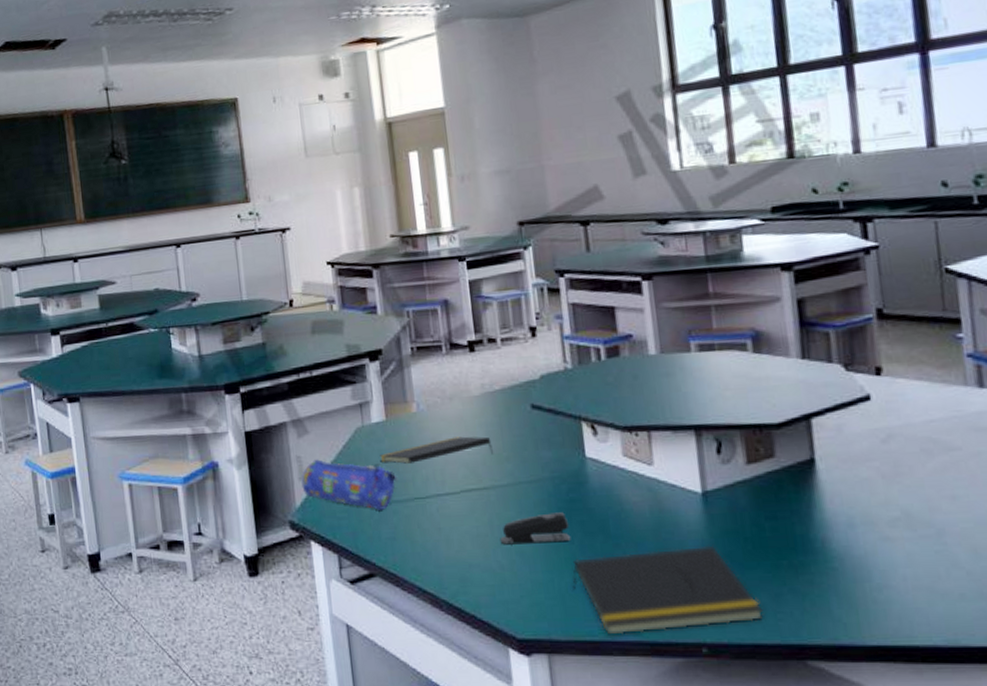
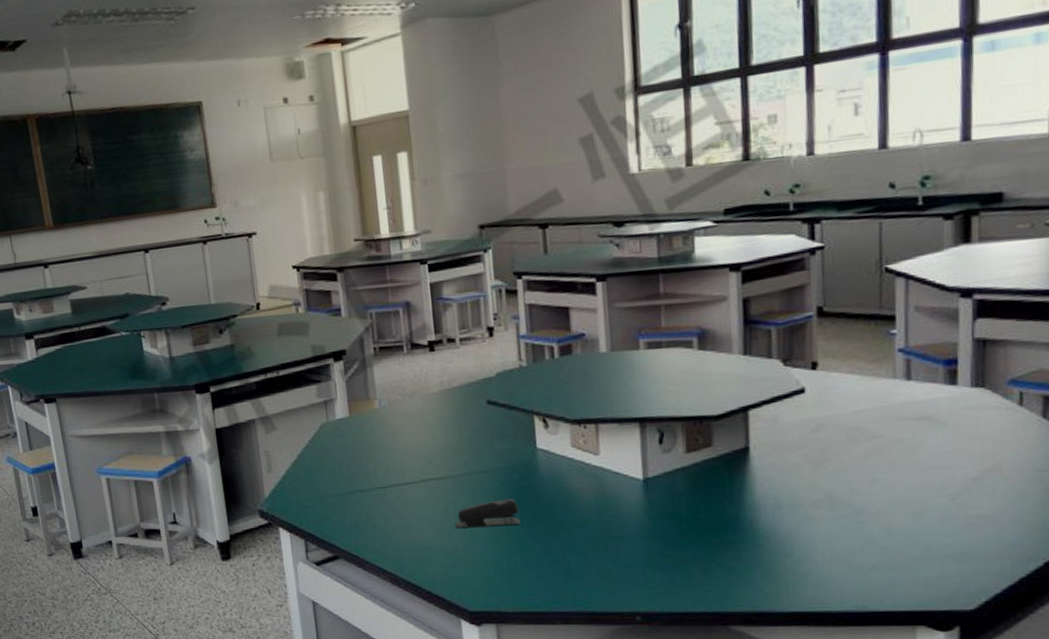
pencil case: present [301,459,398,510] -> none [269,453,360,499]
notepad: present [379,436,493,464] -> none [343,430,450,457]
notepad: present [572,545,764,635] -> none [520,526,693,607]

